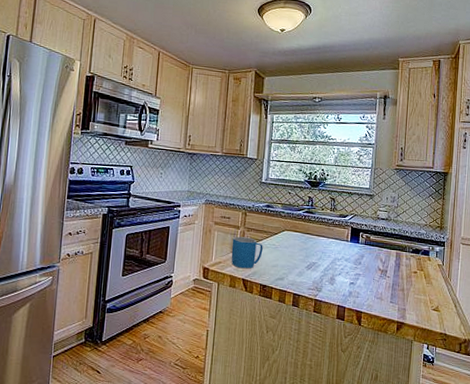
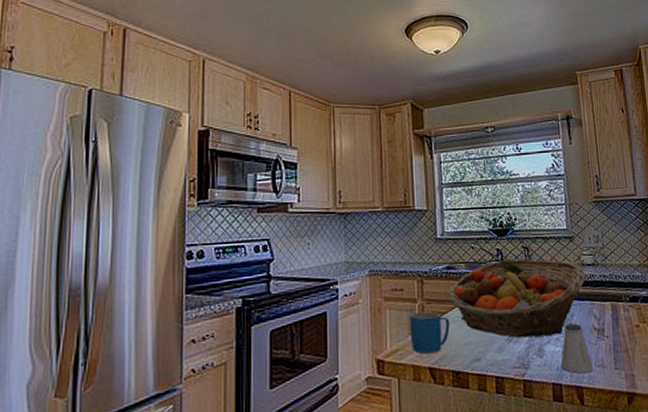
fruit basket: none [265,205,379,270] -> present [448,259,586,338]
saltshaker: none [346,262,373,302] -> present [560,323,593,374]

